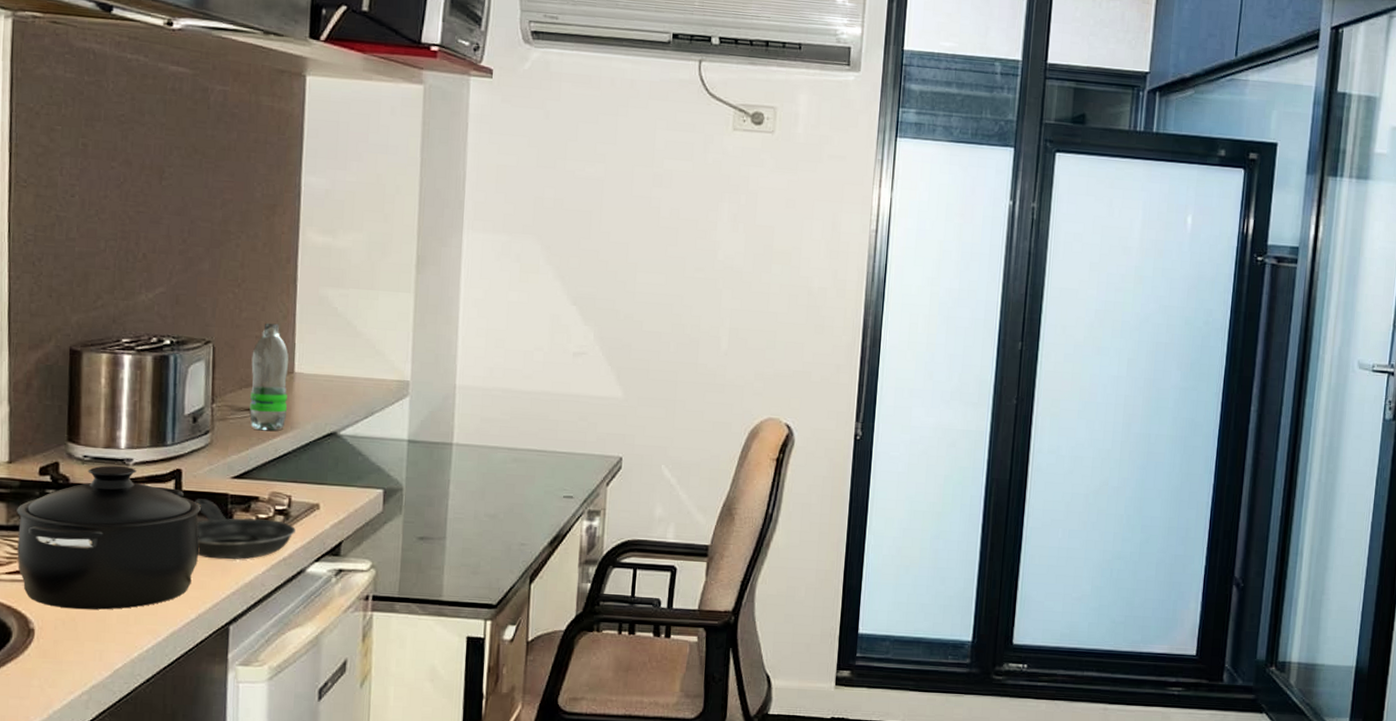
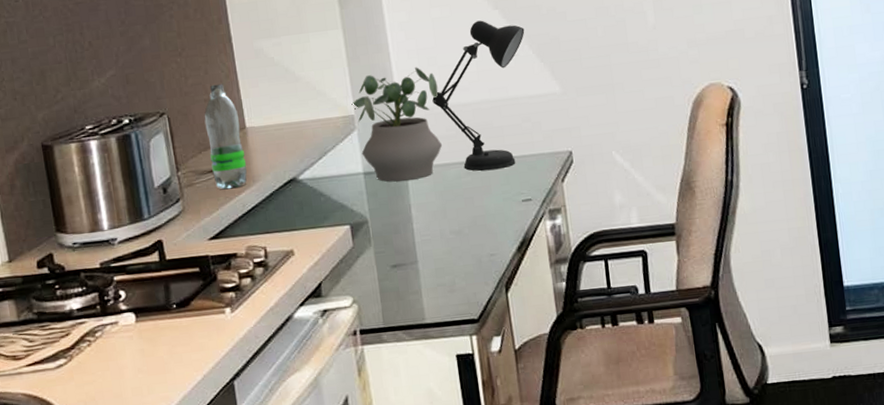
saucepan: present [17,465,201,610] -> none [24,246,194,390]
frying pan: present [195,498,296,560] -> none [179,264,277,320]
potted plant: none [409,344,501,457] -> present [351,67,442,182]
desk lamp: none [492,313,599,462] -> present [432,20,525,171]

